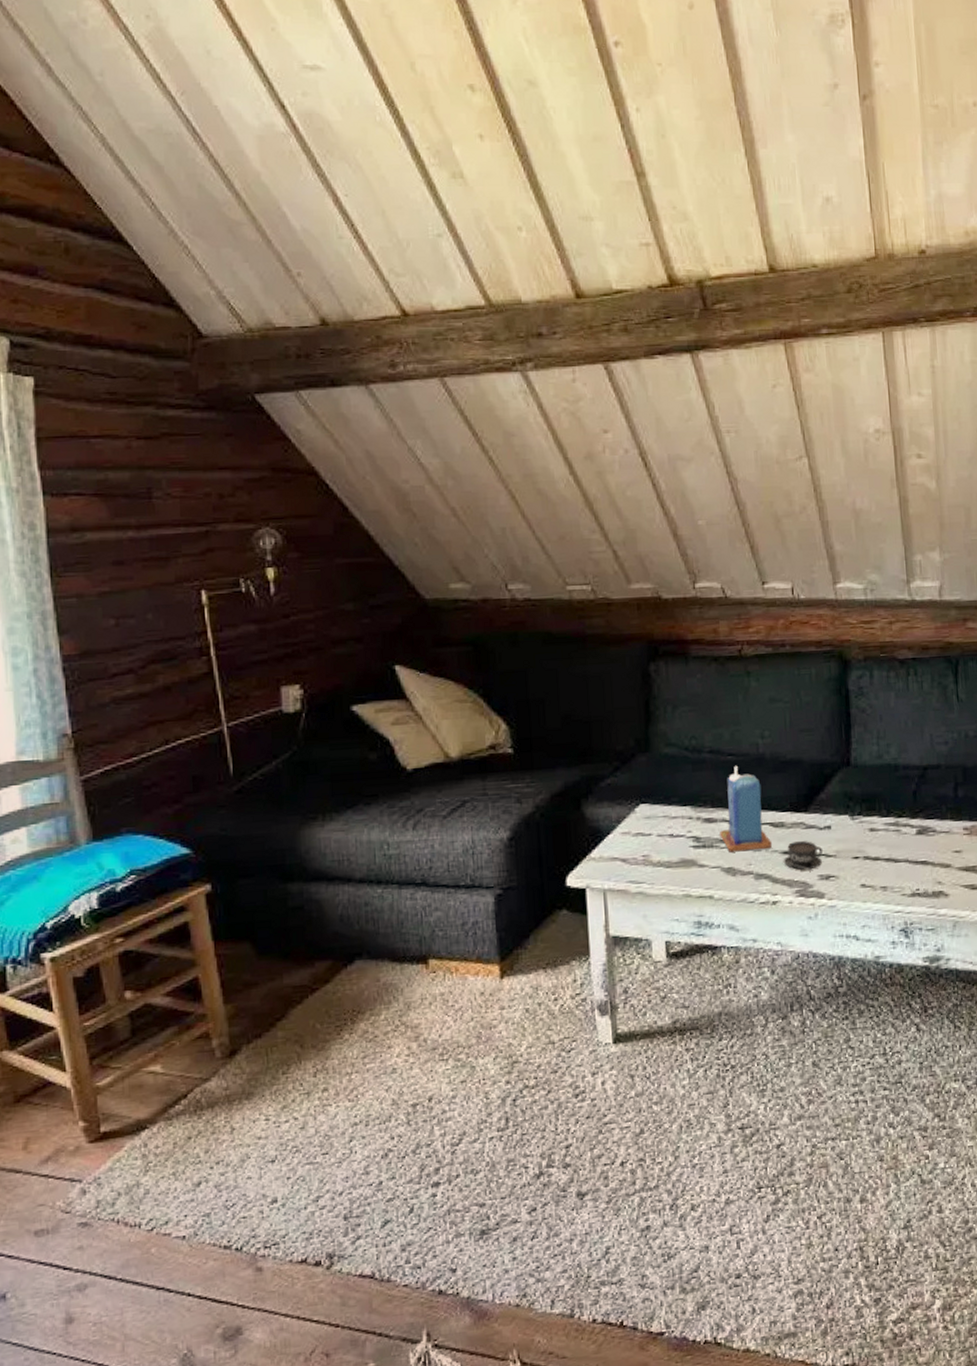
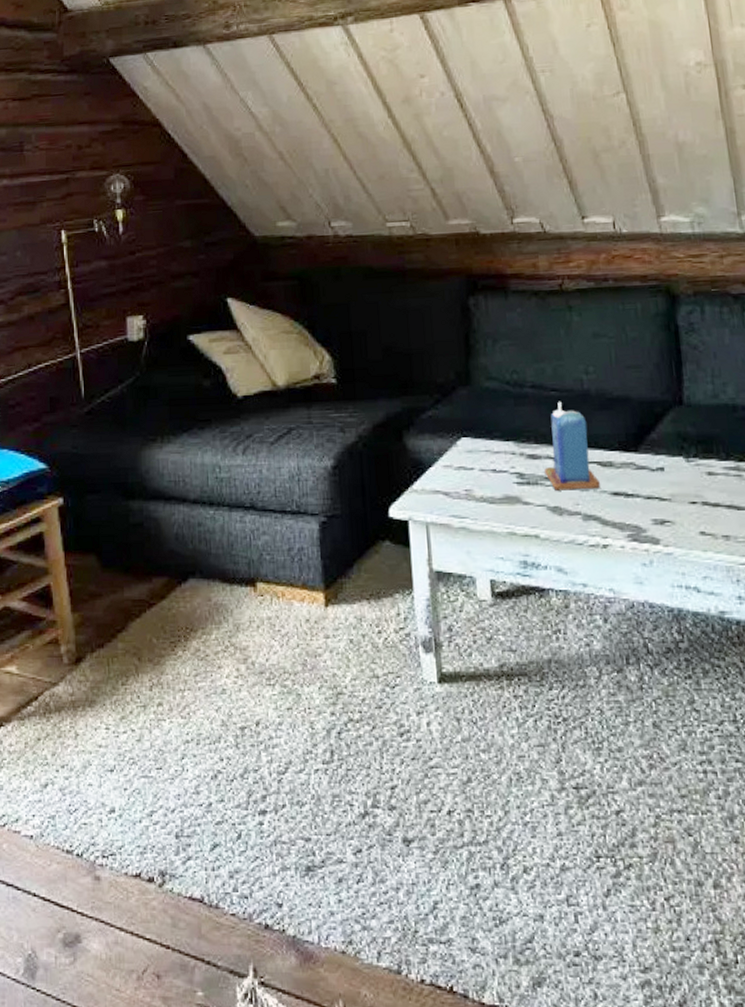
teacup: present [783,841,823,871] -> none [613,482,656,515]

